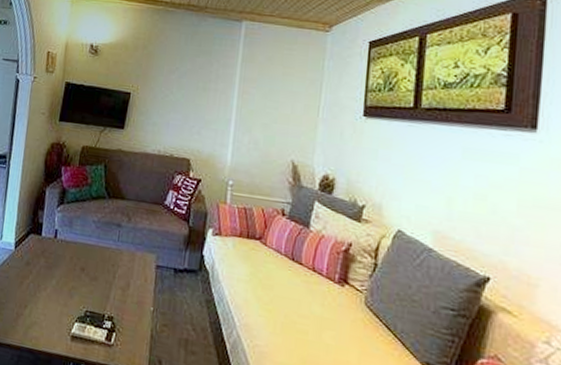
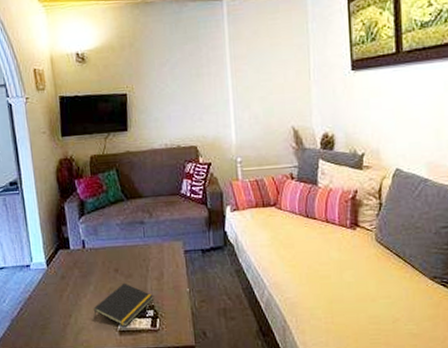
notepad: none [49,284,116,333] -> present [93,282,154,327]

